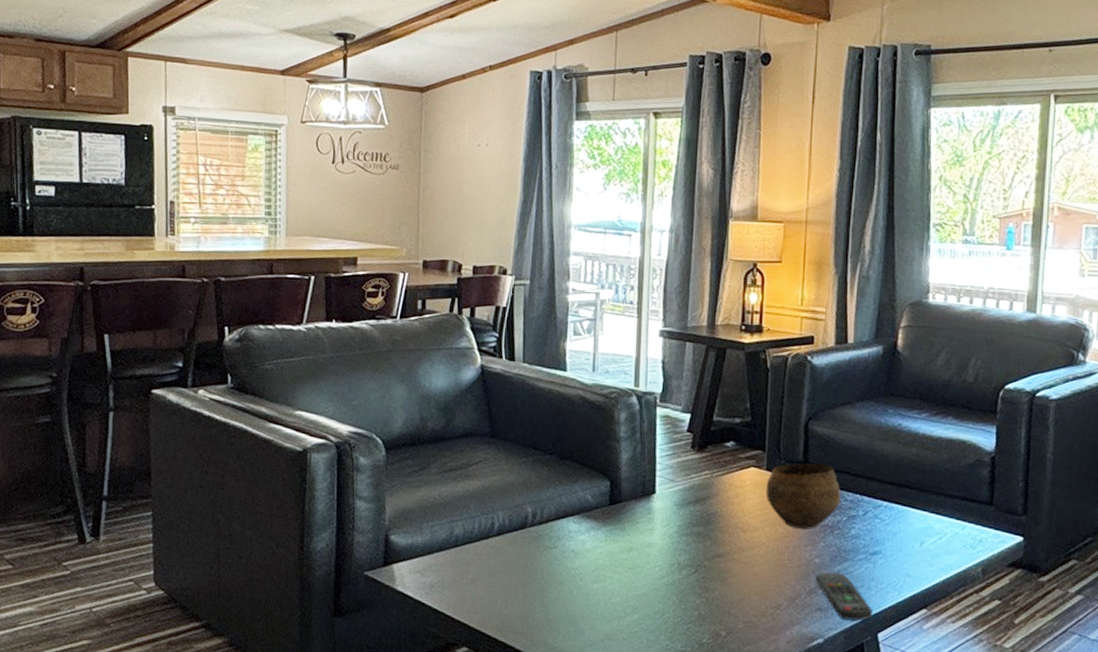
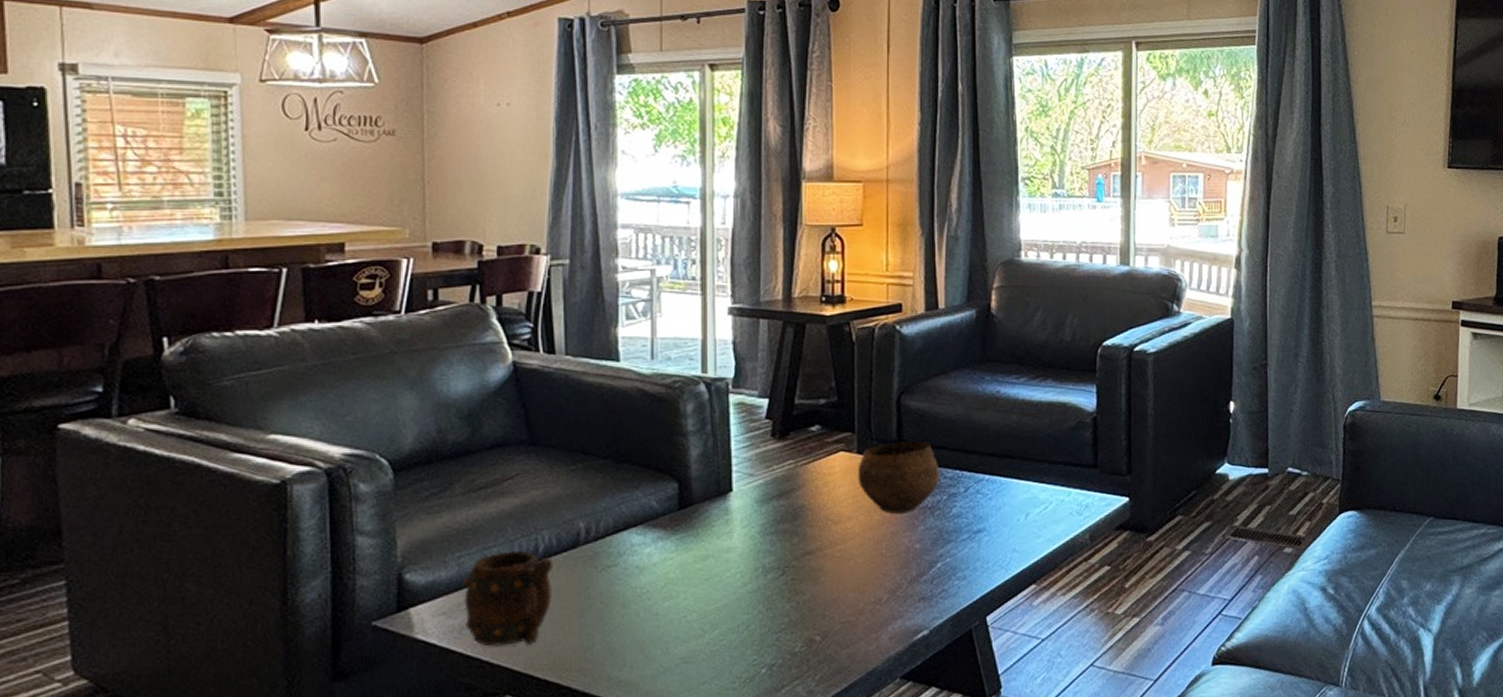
mug: none [434,525,505,606] -> present [464,550,553,647]
remote control: present [816,572,872,621] -> none [917,556,979,606]

